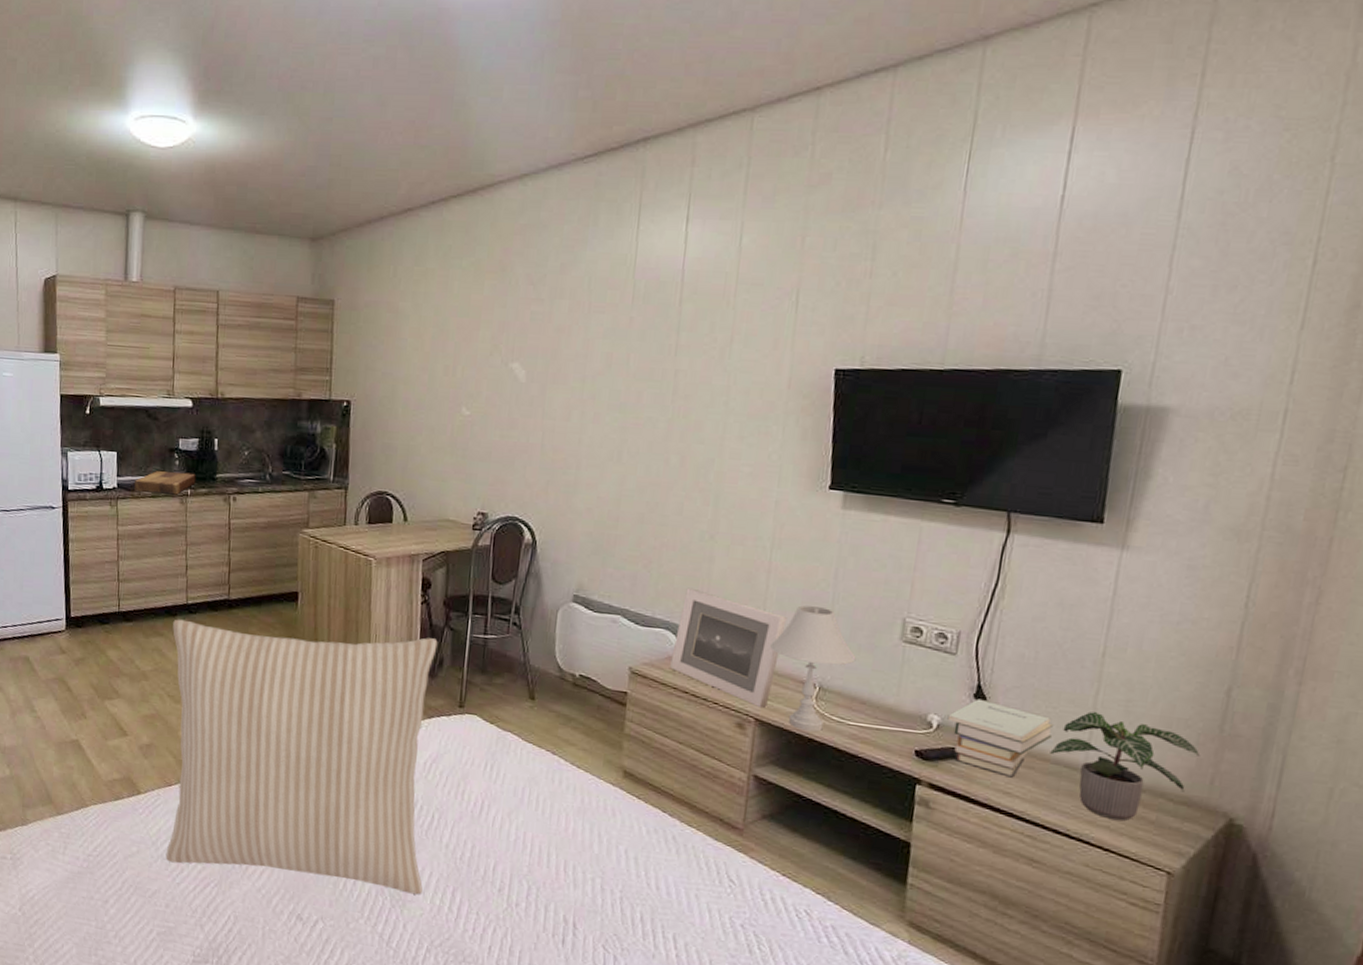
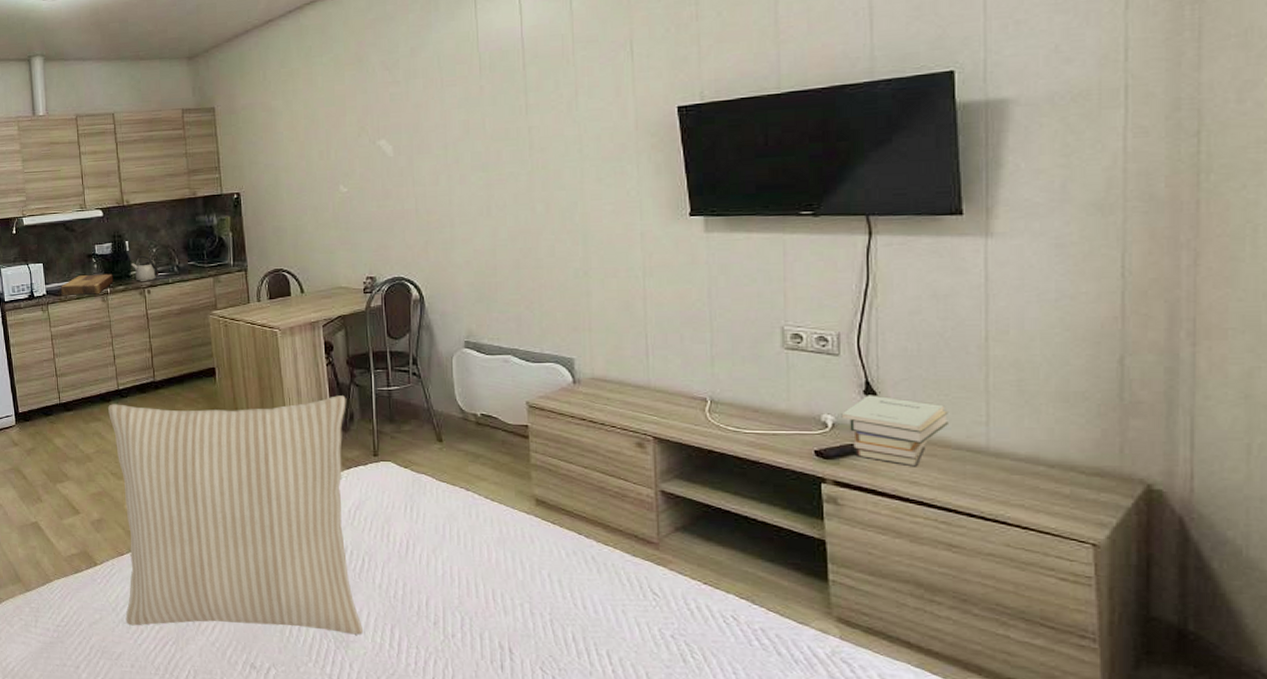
kettle: none [218,457,248,488] -> present [131,255,158,282]
picture frame: present [668,587,787,709] -> none [563,322,669,427]
table lamp: present [770,605,856,733] -> none [657,326,742,444]
potted plant: present [1050,712,1201,821] -> none [950,395,1104,497]

